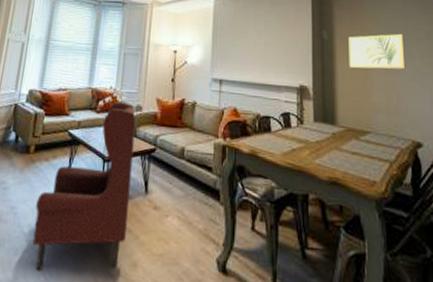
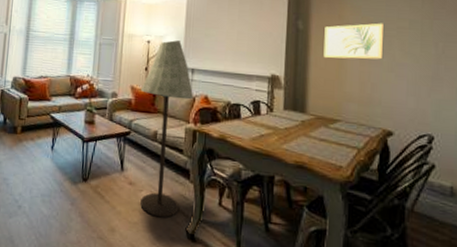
armchair: present [32,102,137,271] -> none [23,89,112,232]
floor lamp: none [166,50,223,248] -> present [140,40,194,218]

